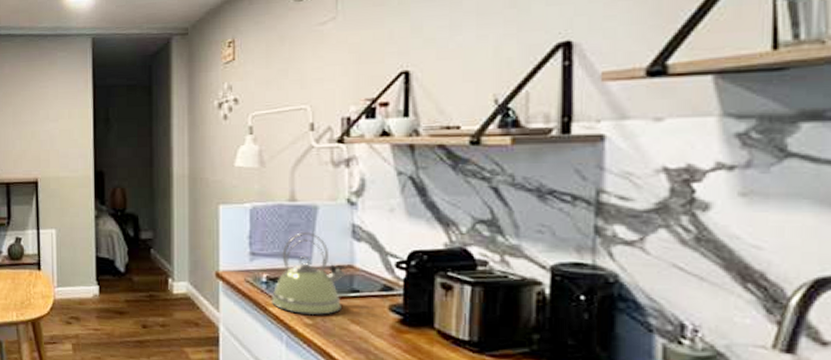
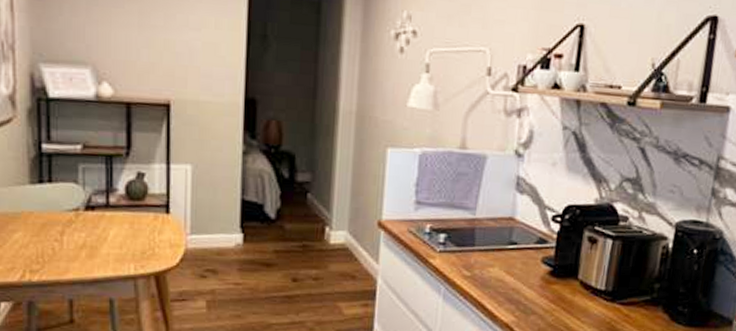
kettle: present [271,232,346,316] -> none [432,182,507,268]

